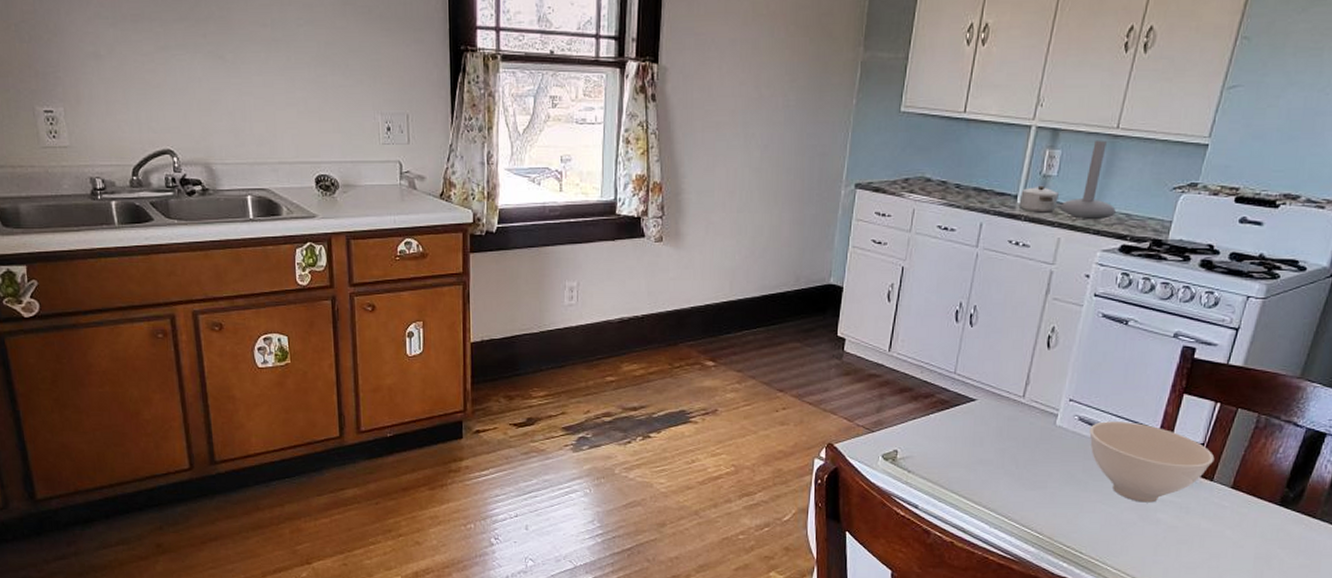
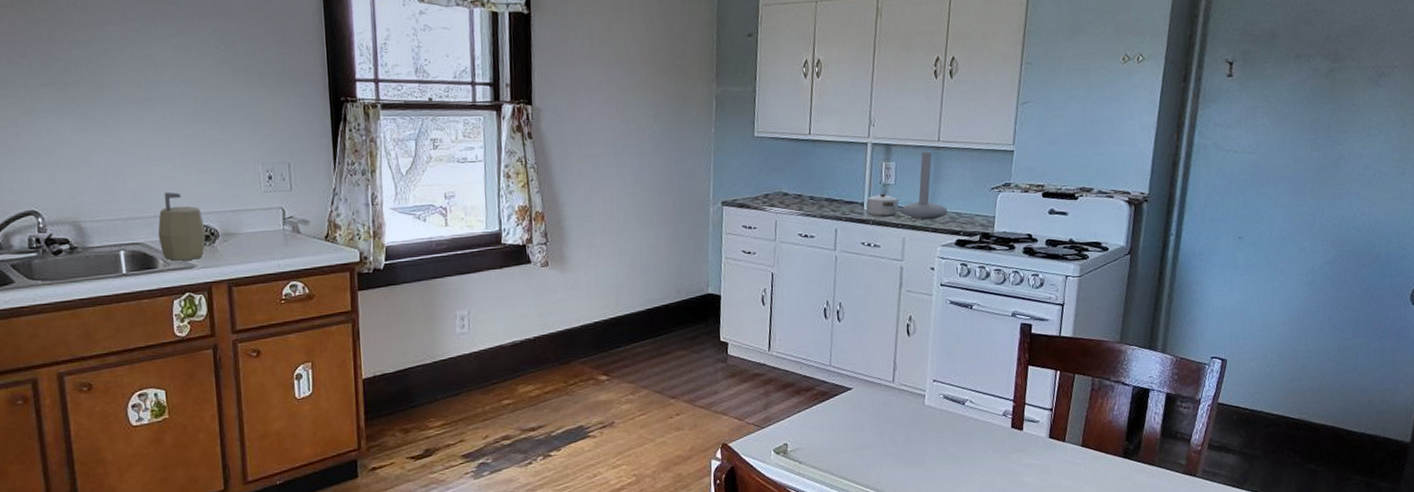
soap dispenser: none [282,138,326,209] -> present [157,191,206,261]
bowl: present [1089,421,1215,503] -> none [954,395,1063,469]

